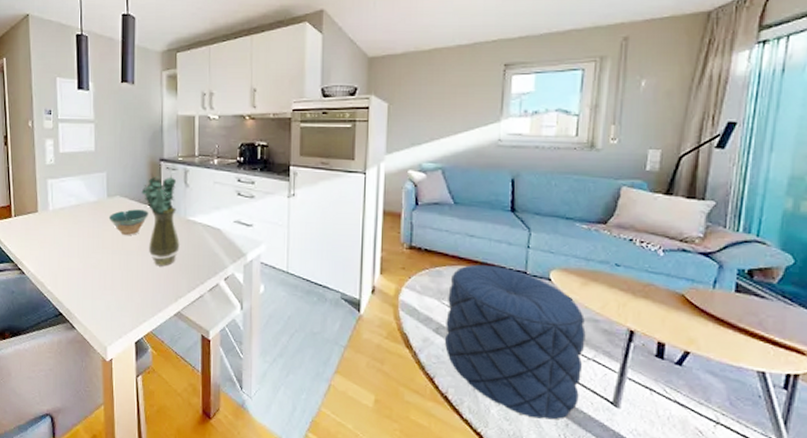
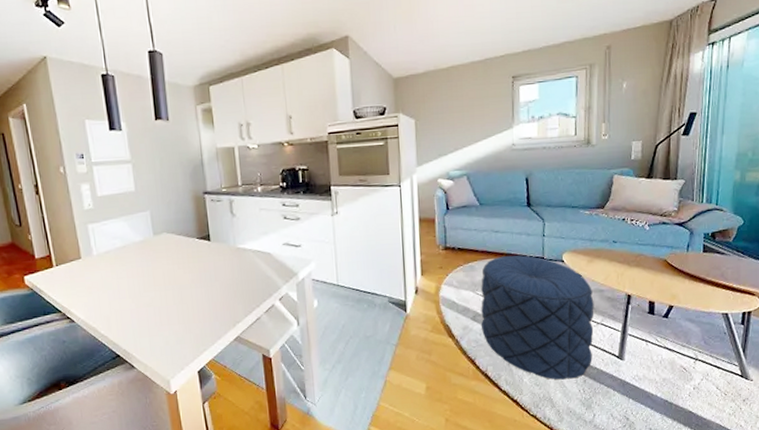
bowl: present [108,209,148,235] -> none [157,243,198,270]
vase: present [141,173,180,267] -> none [188,207,233,296]

